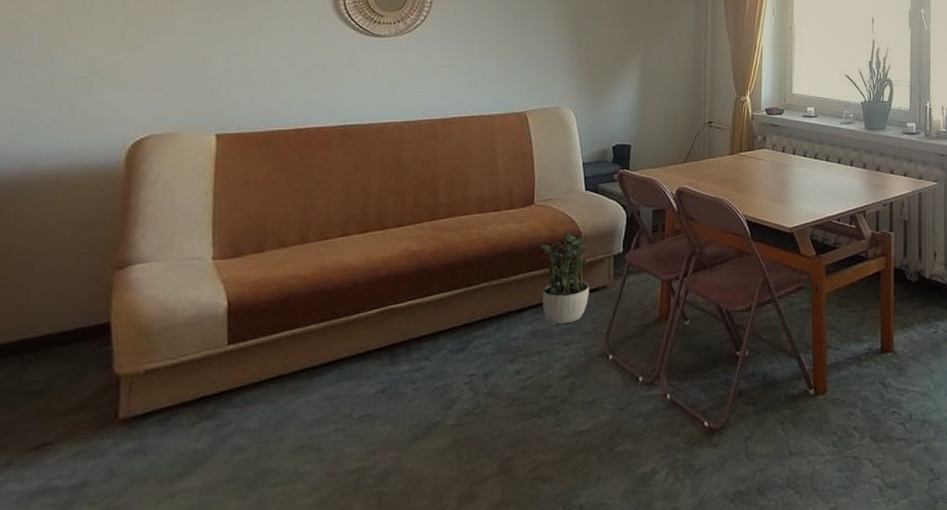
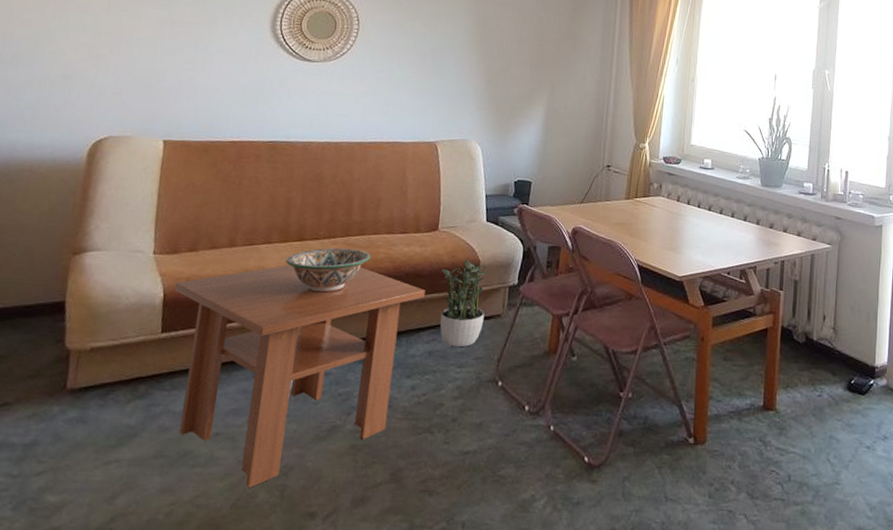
coffee table: none [240,251,524,500] -> present [174,264,425,487]
decorative bowl: none [366,232,462,283] -> present [285,247,371,293]

